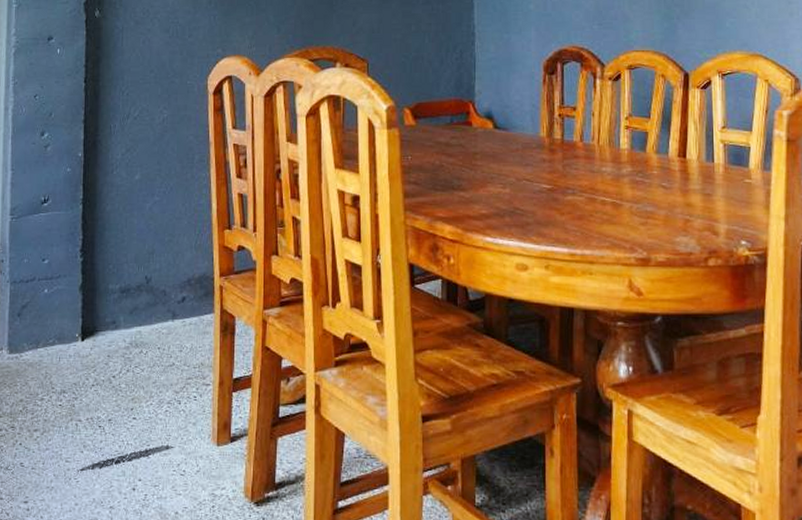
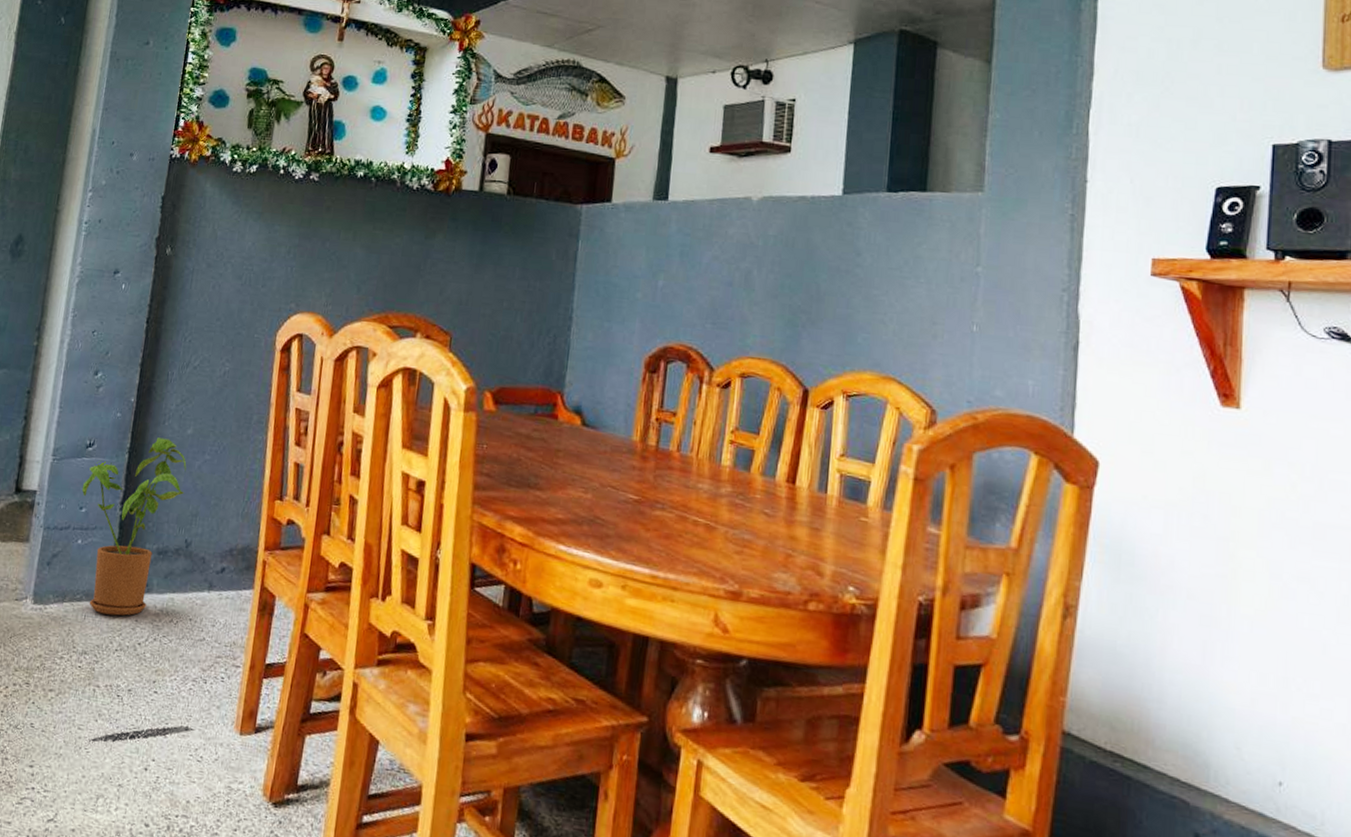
house plant: none [42,186,139,354] -> present [82,437,187,616]

